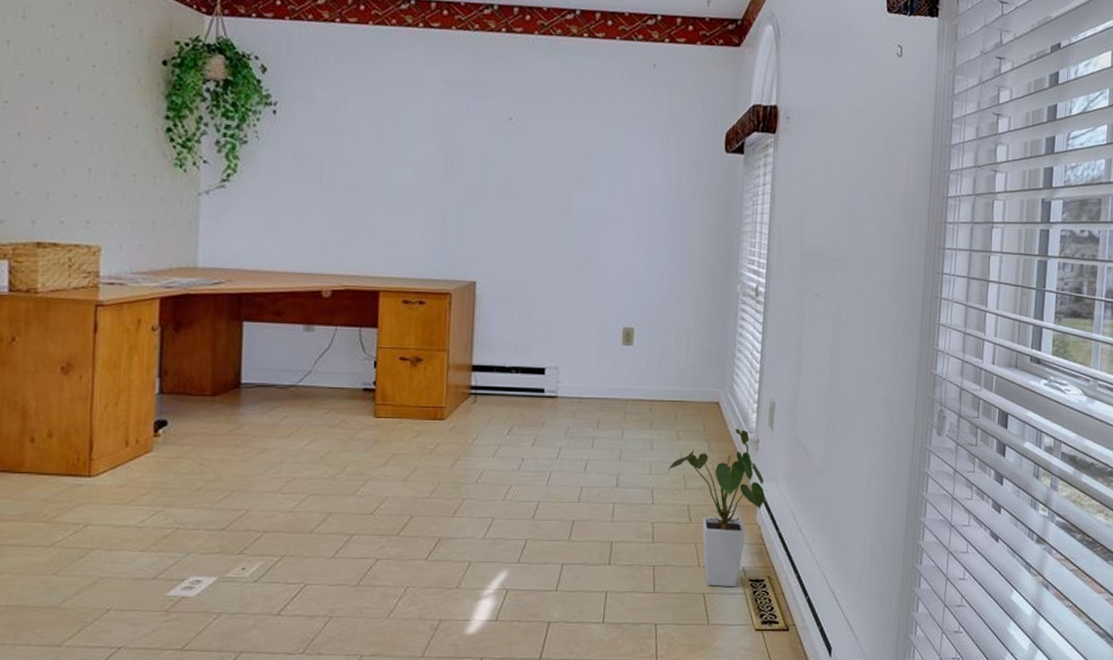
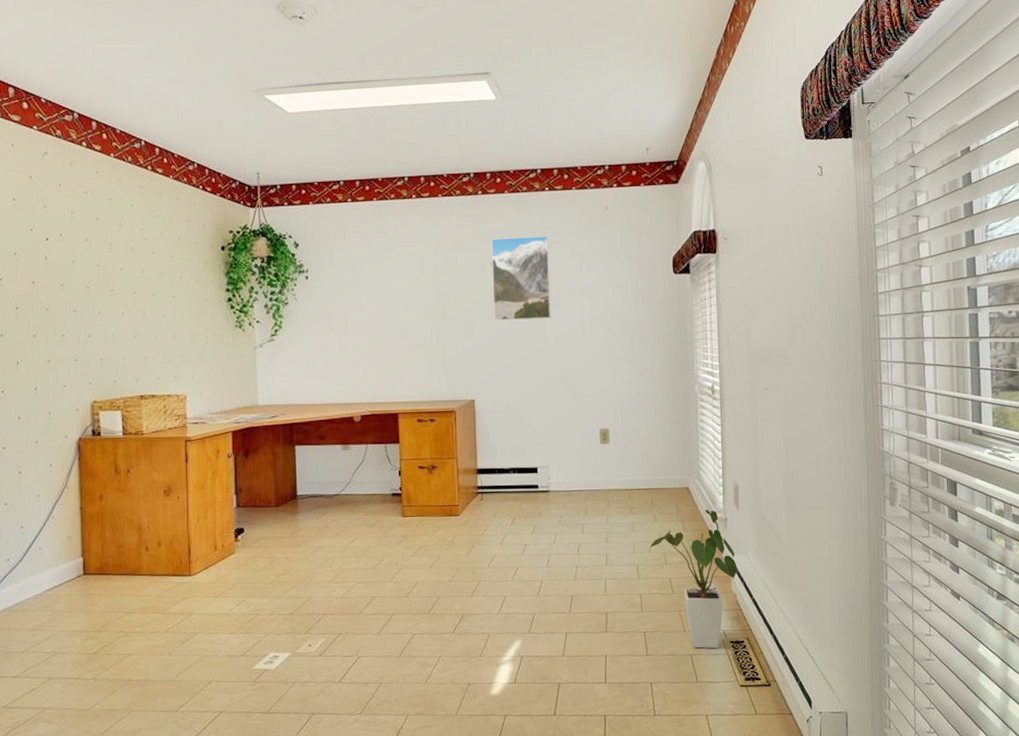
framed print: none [507,87,582,192] -> present [491,236,551,321]

